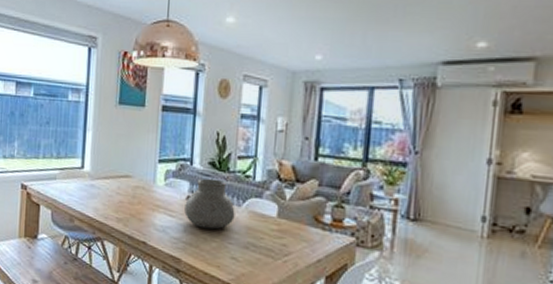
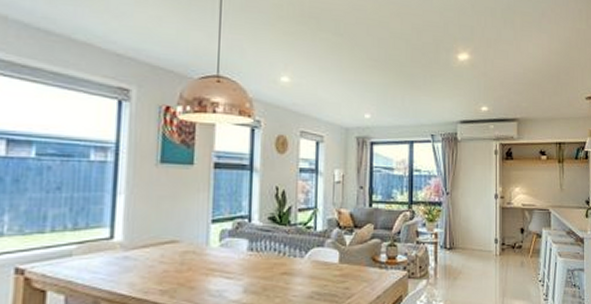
vase: present [184,178,235,230] -> none [244,233,298,286]

